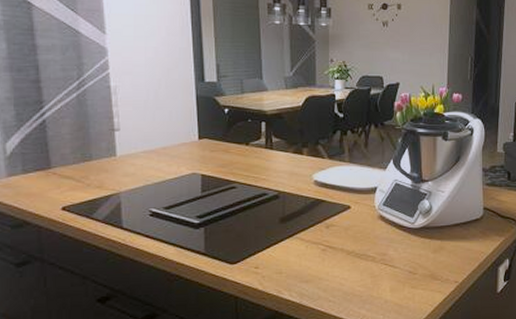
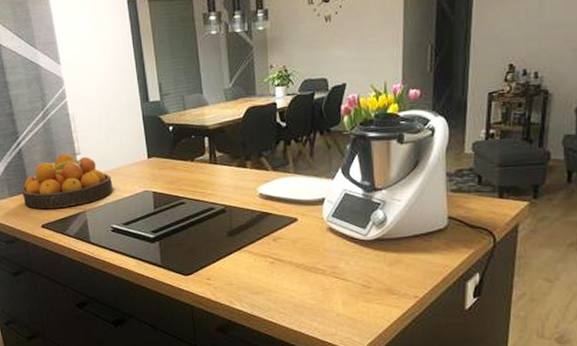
fruit bowl: none [40,129,156,189] -> present [21,154,114,209]

